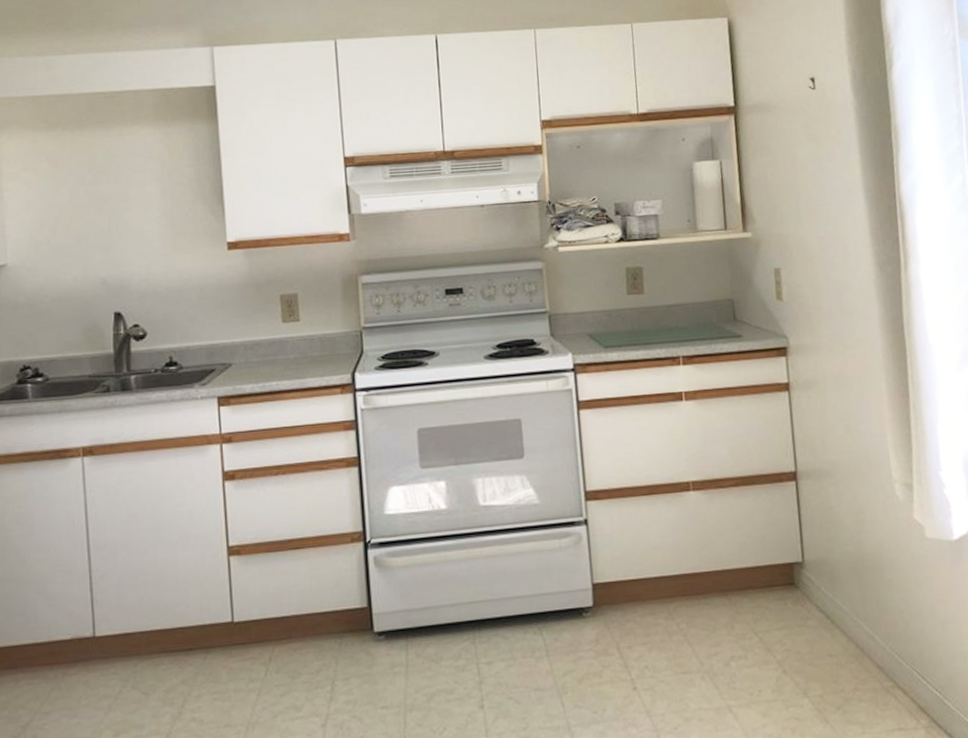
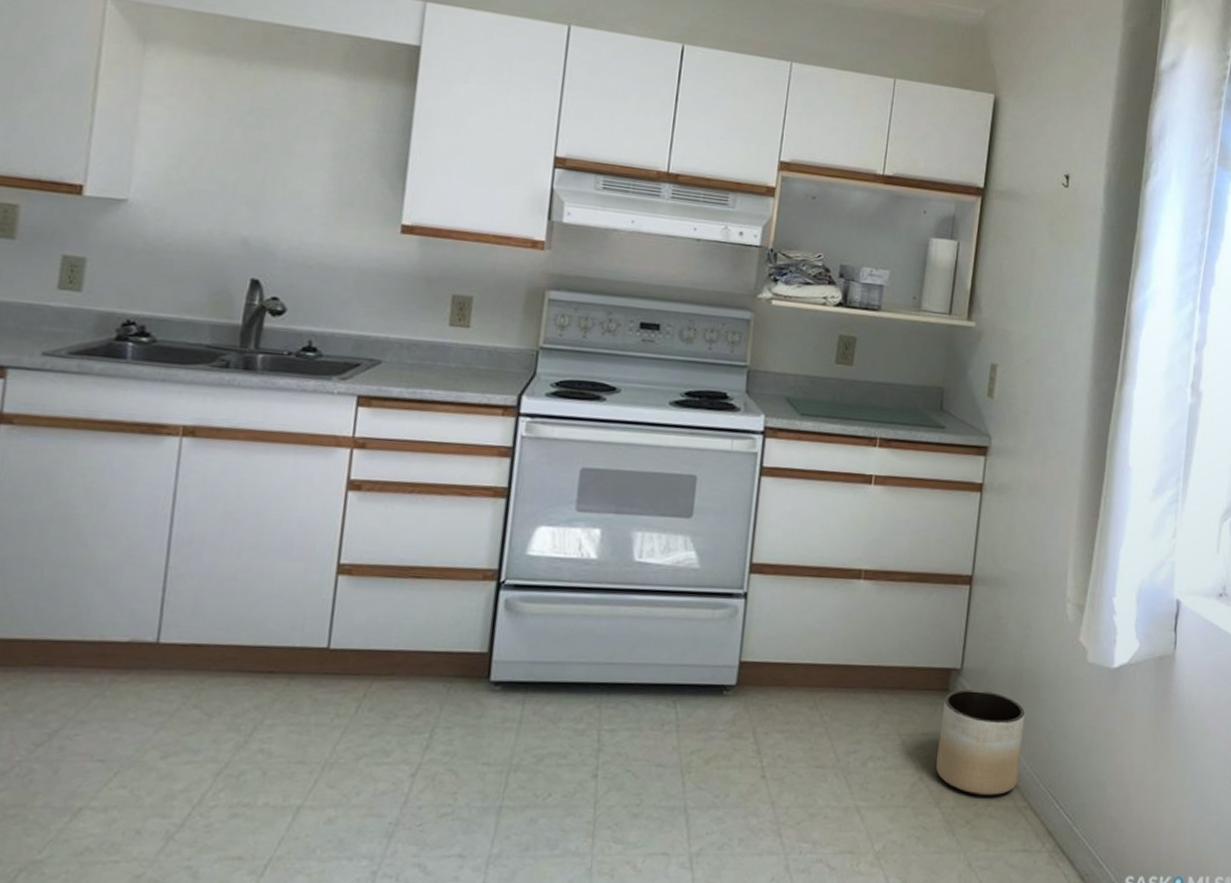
planter: none [792,579,880,682] -> present [935,689,1025,796]

